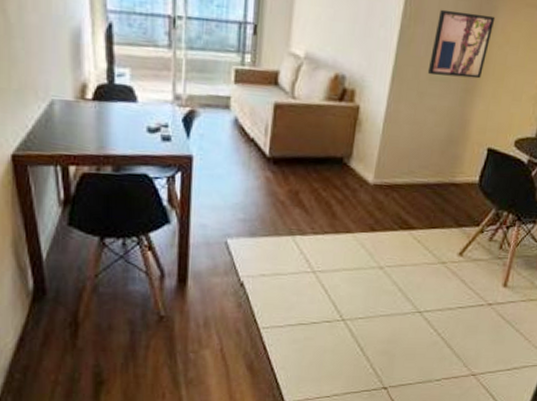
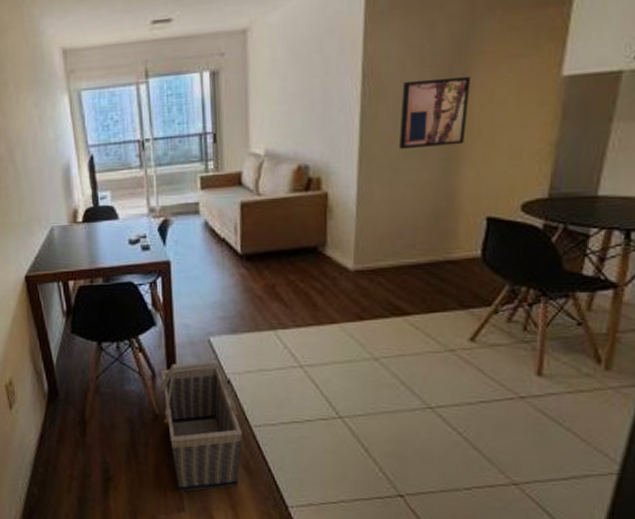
basket: none [169,262,251,393] -> present [161,360,243,492]

